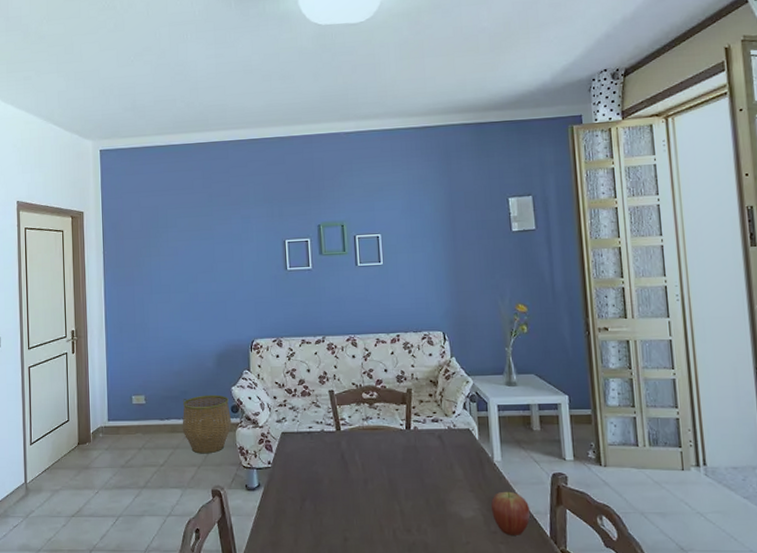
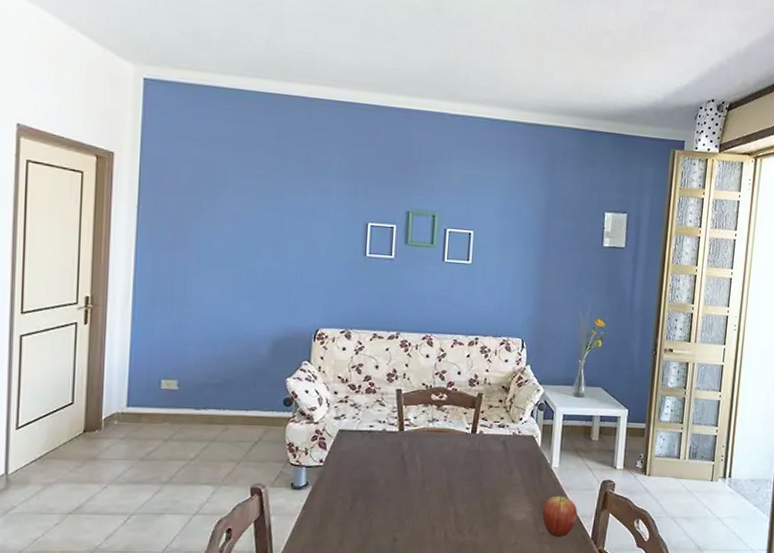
basket: present [182,394,232,454] -> none [222,384,283,449]

